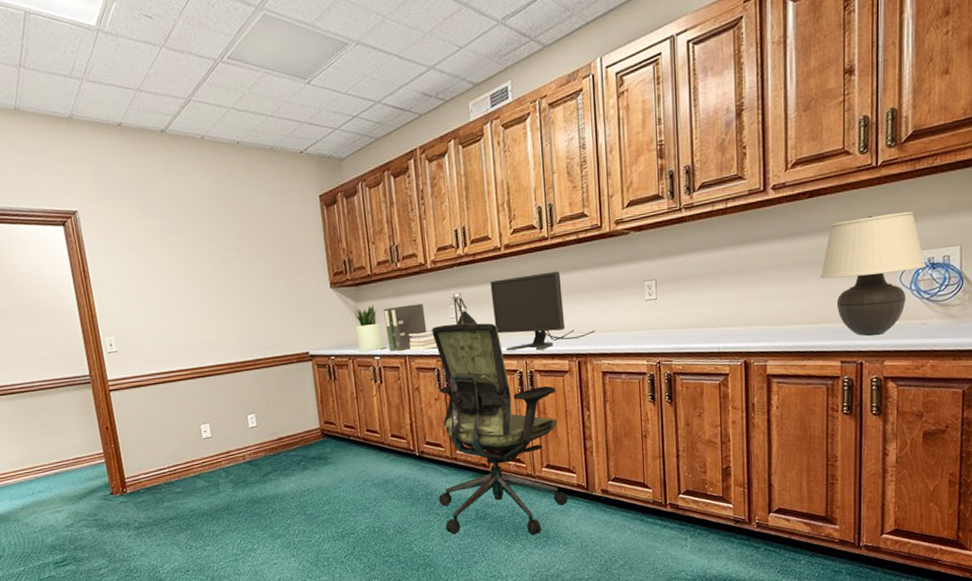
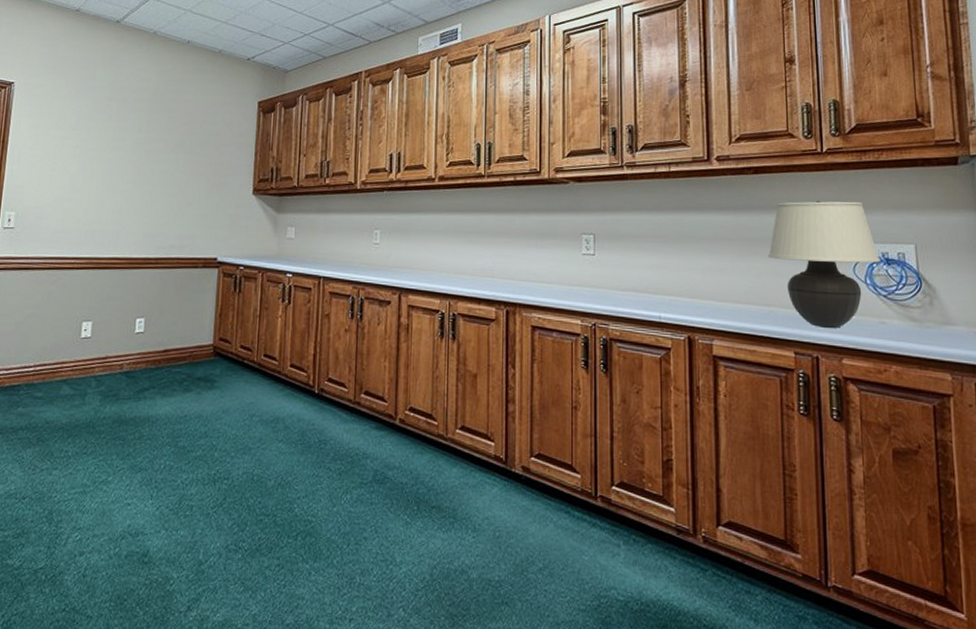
planter: present [353,305,386,352] -> none [268,218,301,267]
binder: present [383,303,427,352] -> none [303,223,348,272]
books: present [408,329,437,352] -> none [325,252,356,275]
office chair: present [432,323,568,535] -> none [333,249,483,513]
desk lamp: present [450,292,477,326] -> none [377,218,402,254]
computer monitor: present [490,271,595,351] -> none [419,210,527,292]

